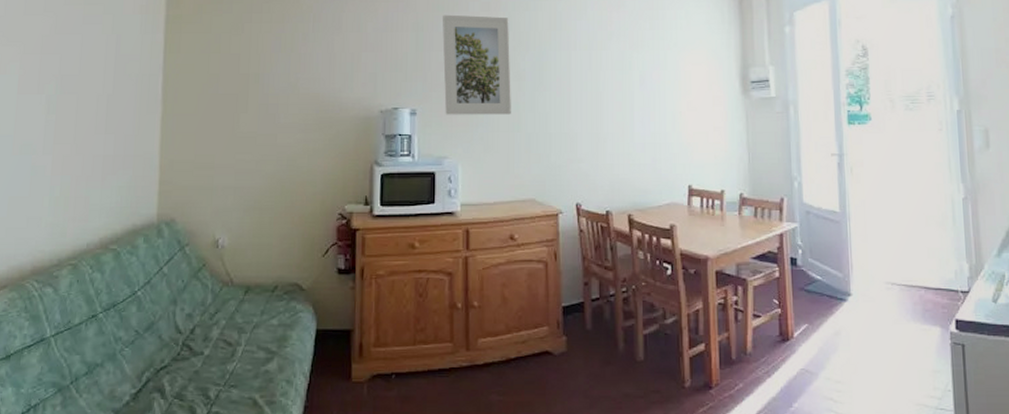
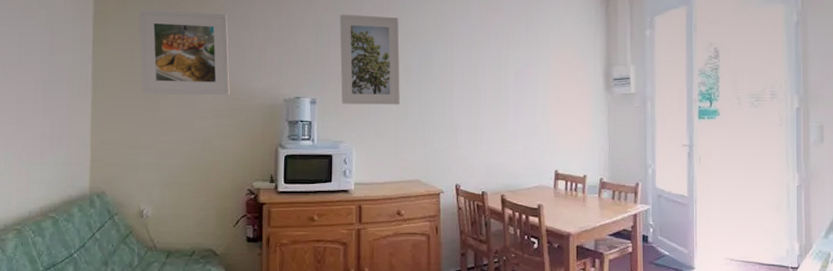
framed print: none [216,13,319,108] -> present [138,9,230,96]

